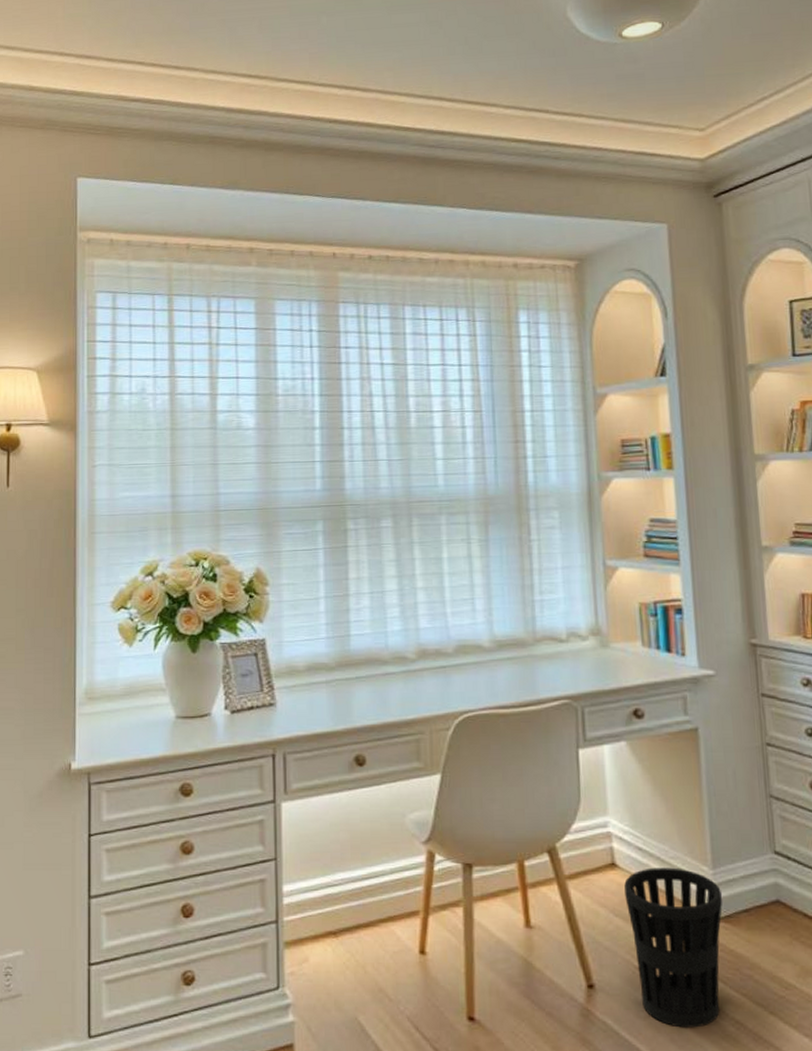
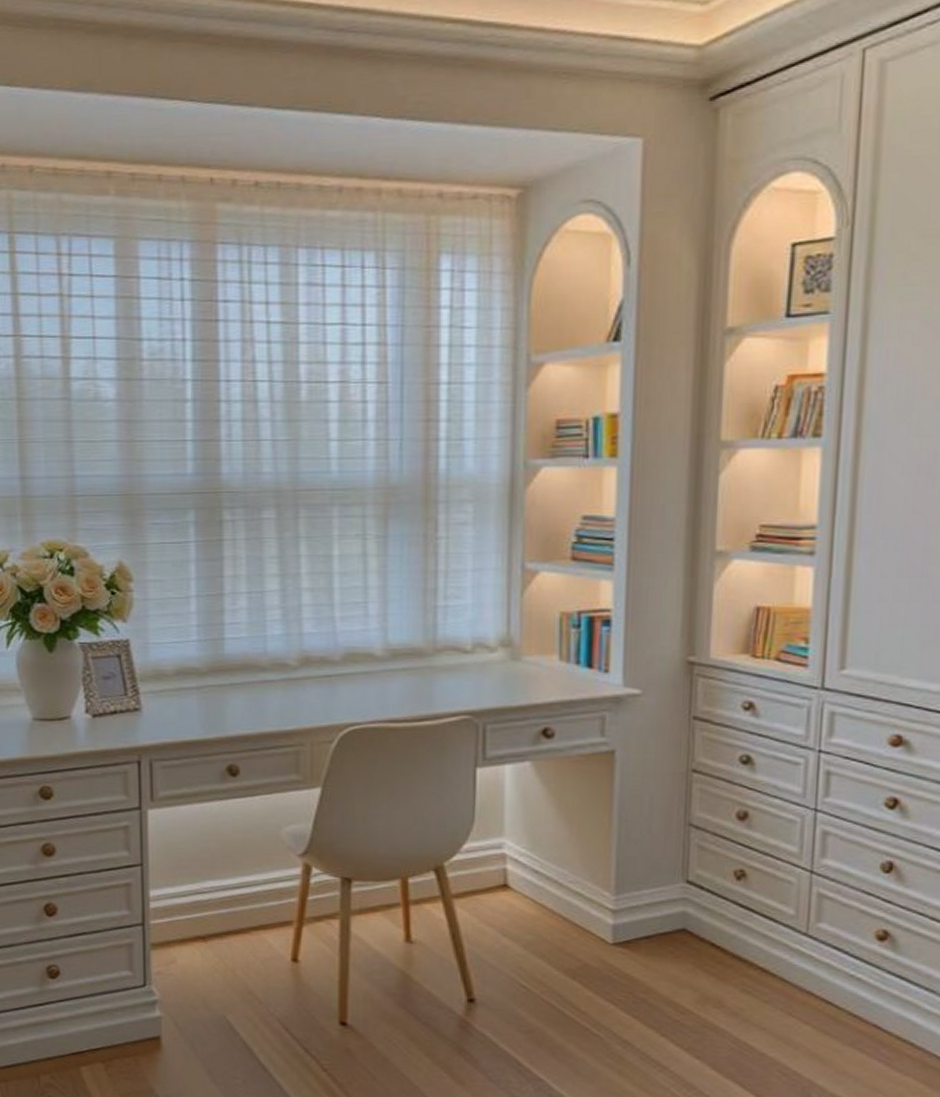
wastebasket: present [624,867,723,1028] -> none [516,890,622,1045]

